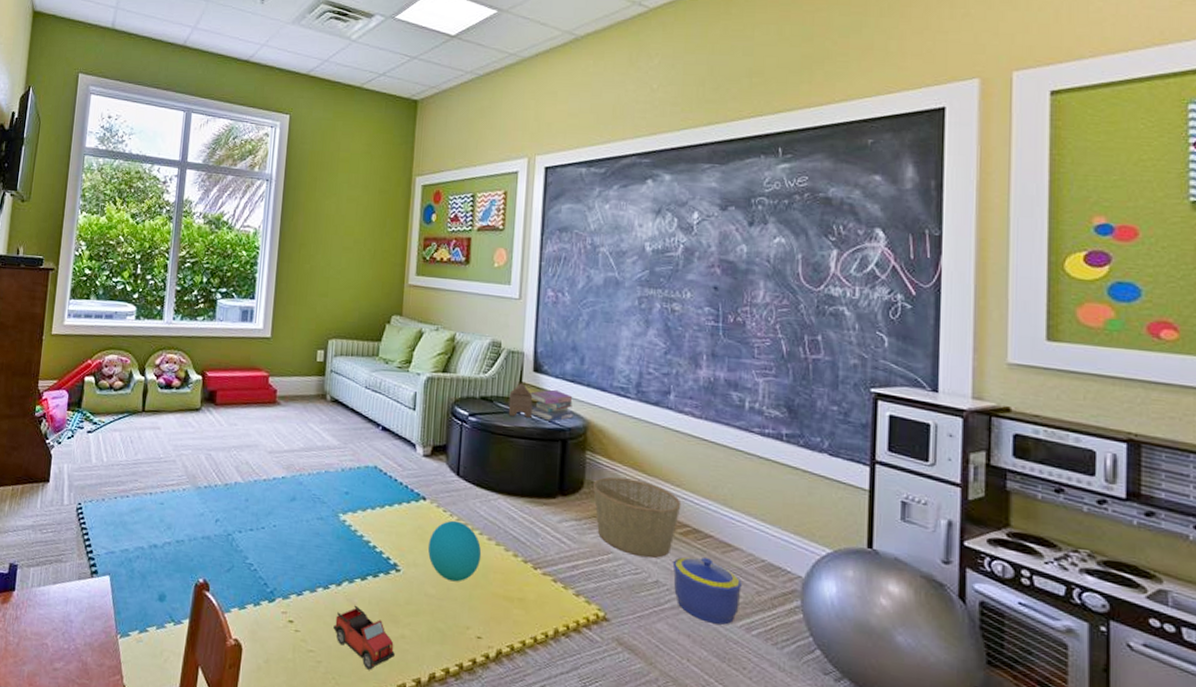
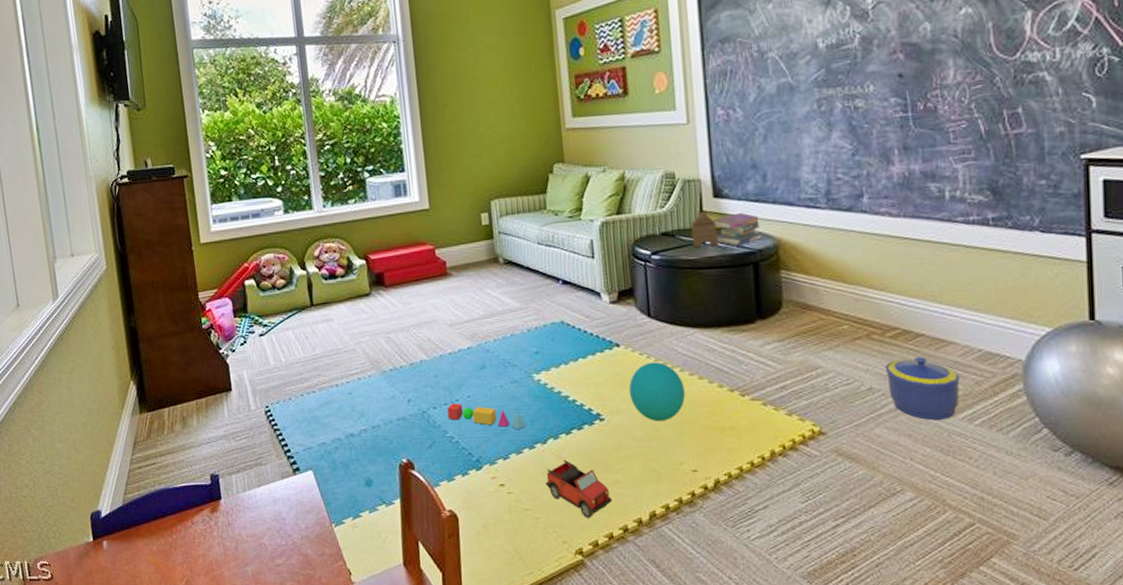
toy blocks: none [251,530,325,568] -> present [447,403,527,431]
basket: present [593,476,682,558] -> none [793,290,888,367]

